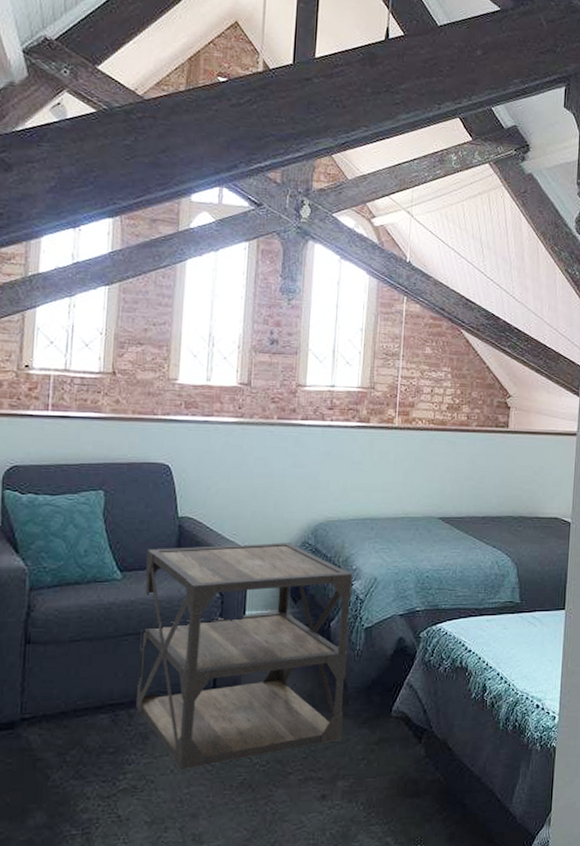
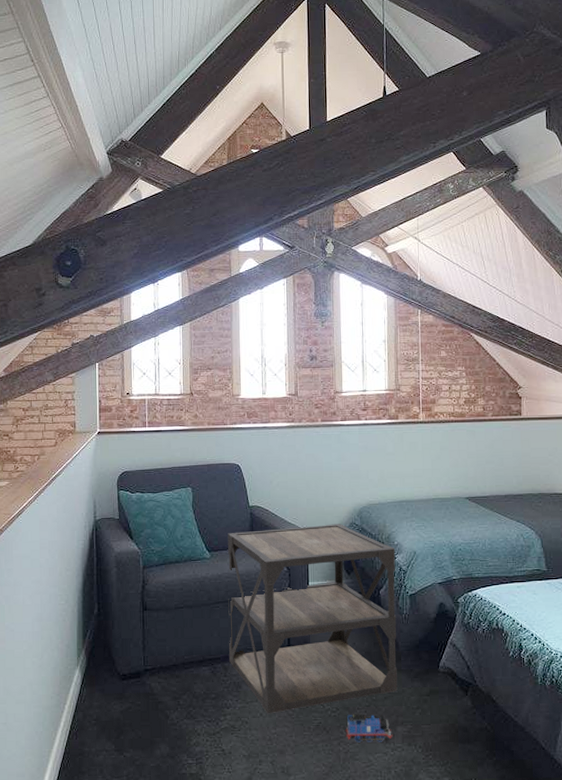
toy train: none [273,767,333,801] -> present [344,714,395,743]

